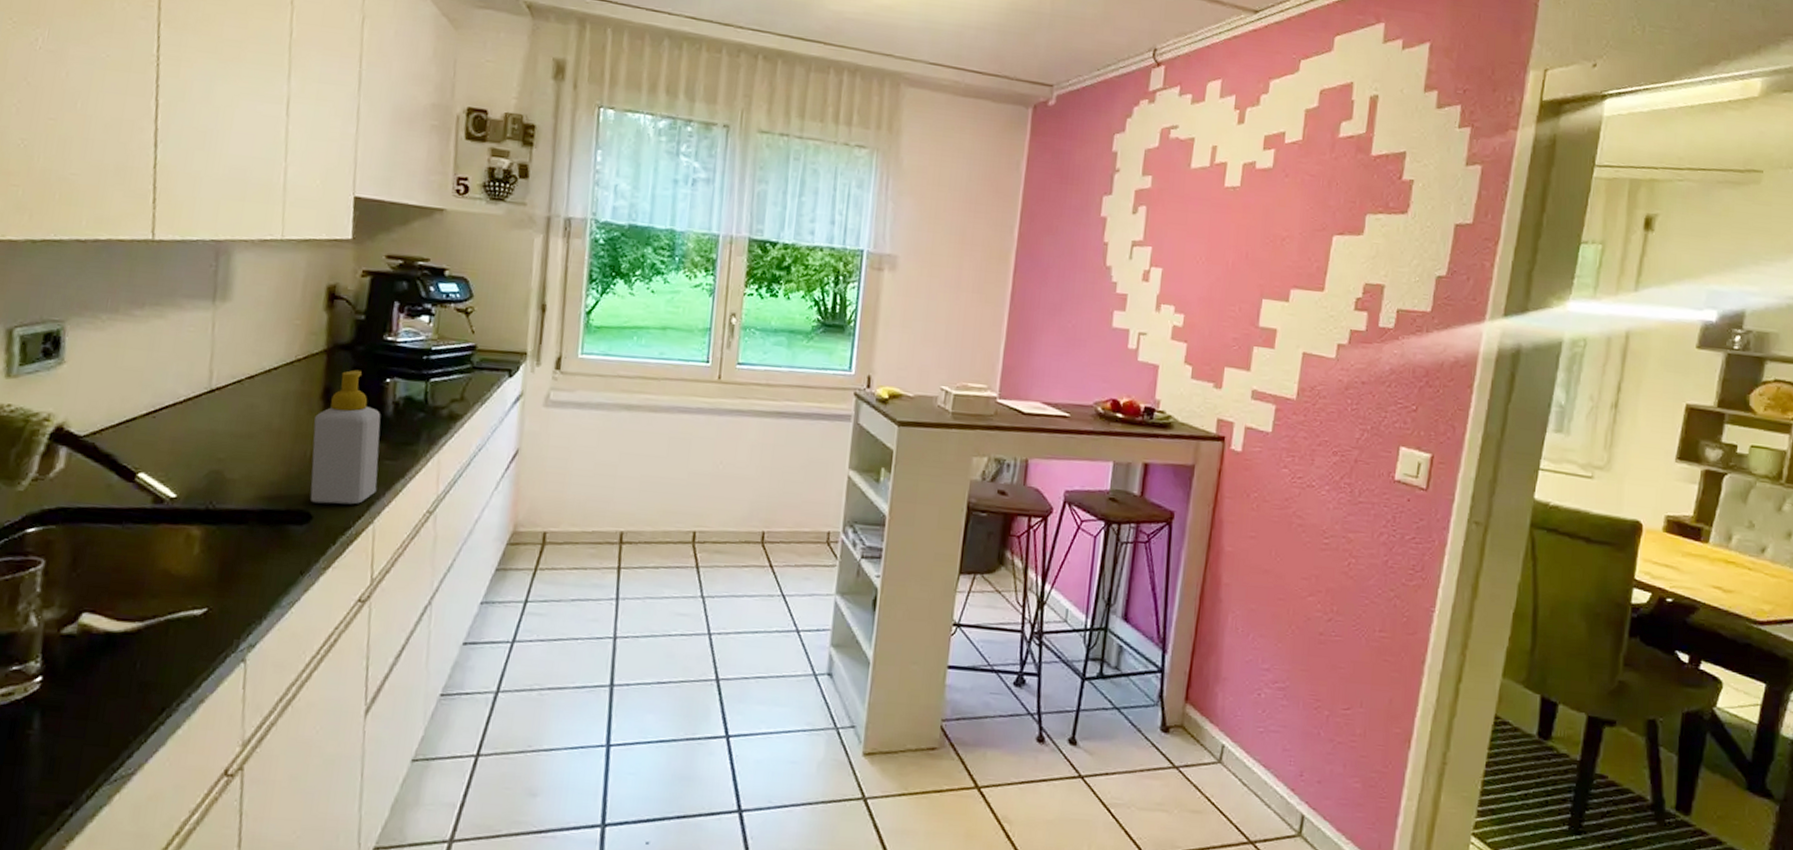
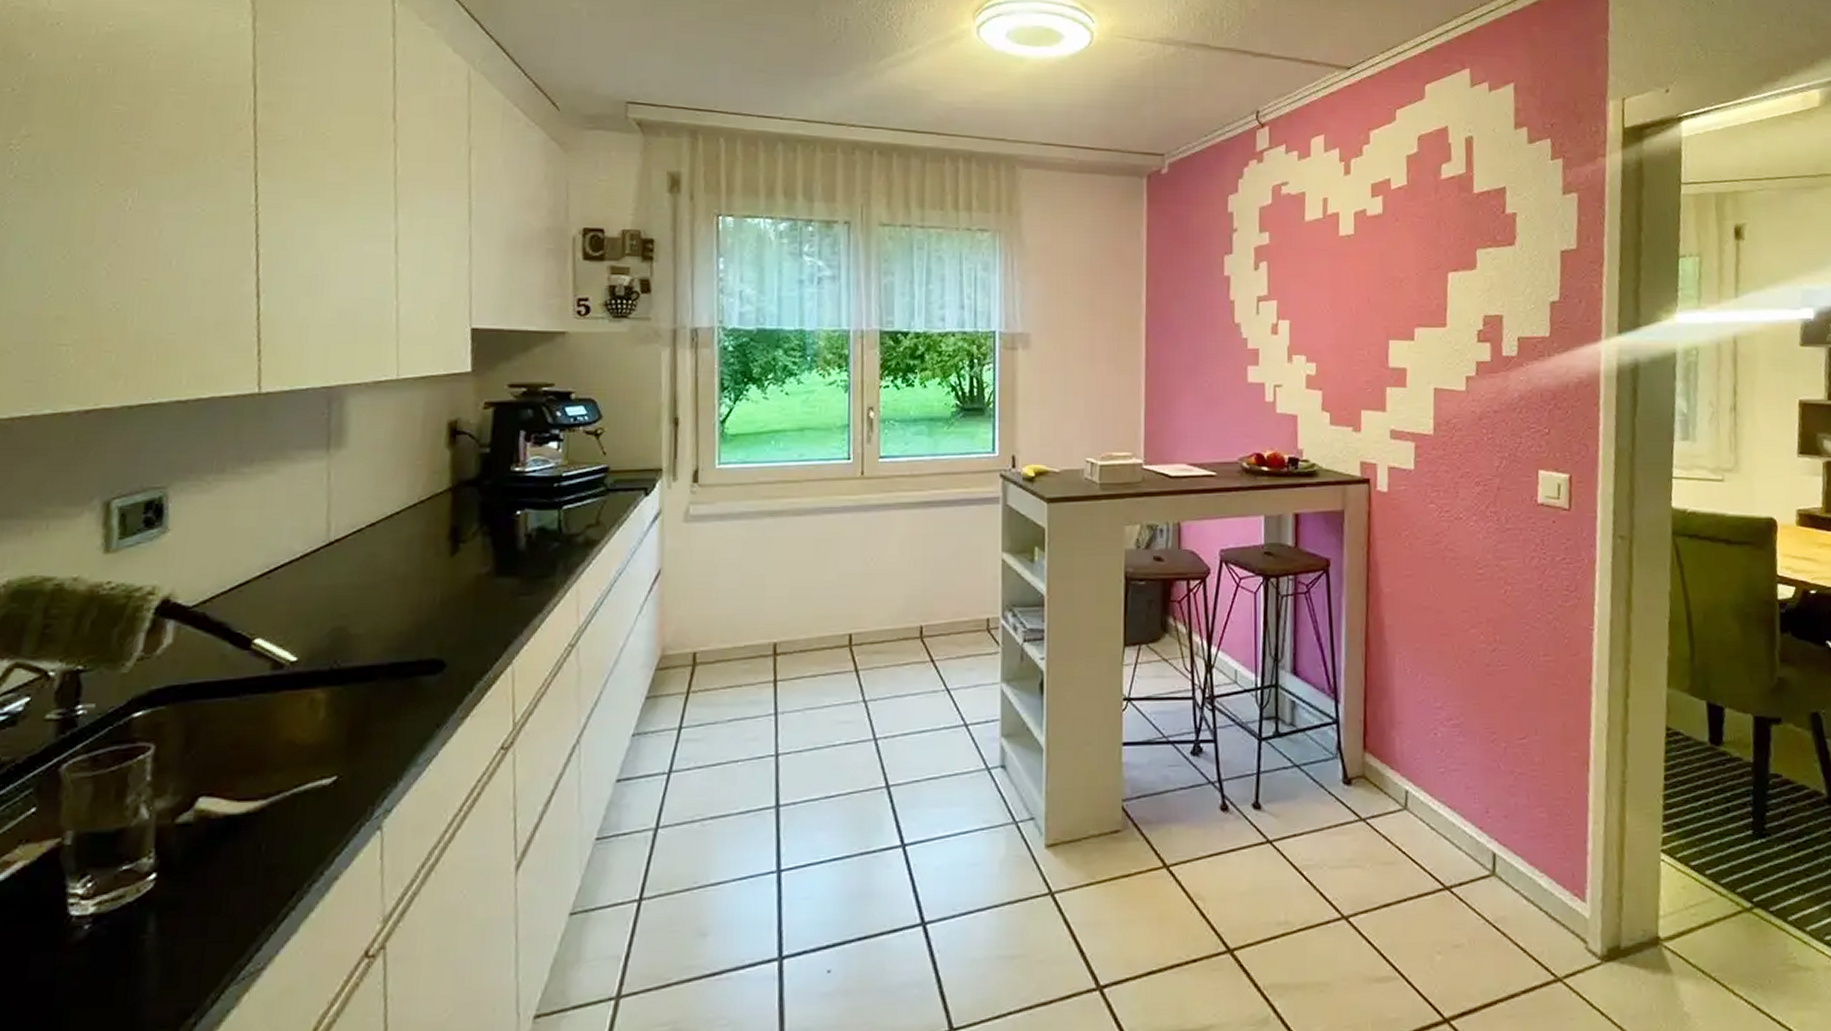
soap bottle: present [310,369,381,505] -> none [442,505,514,650]

